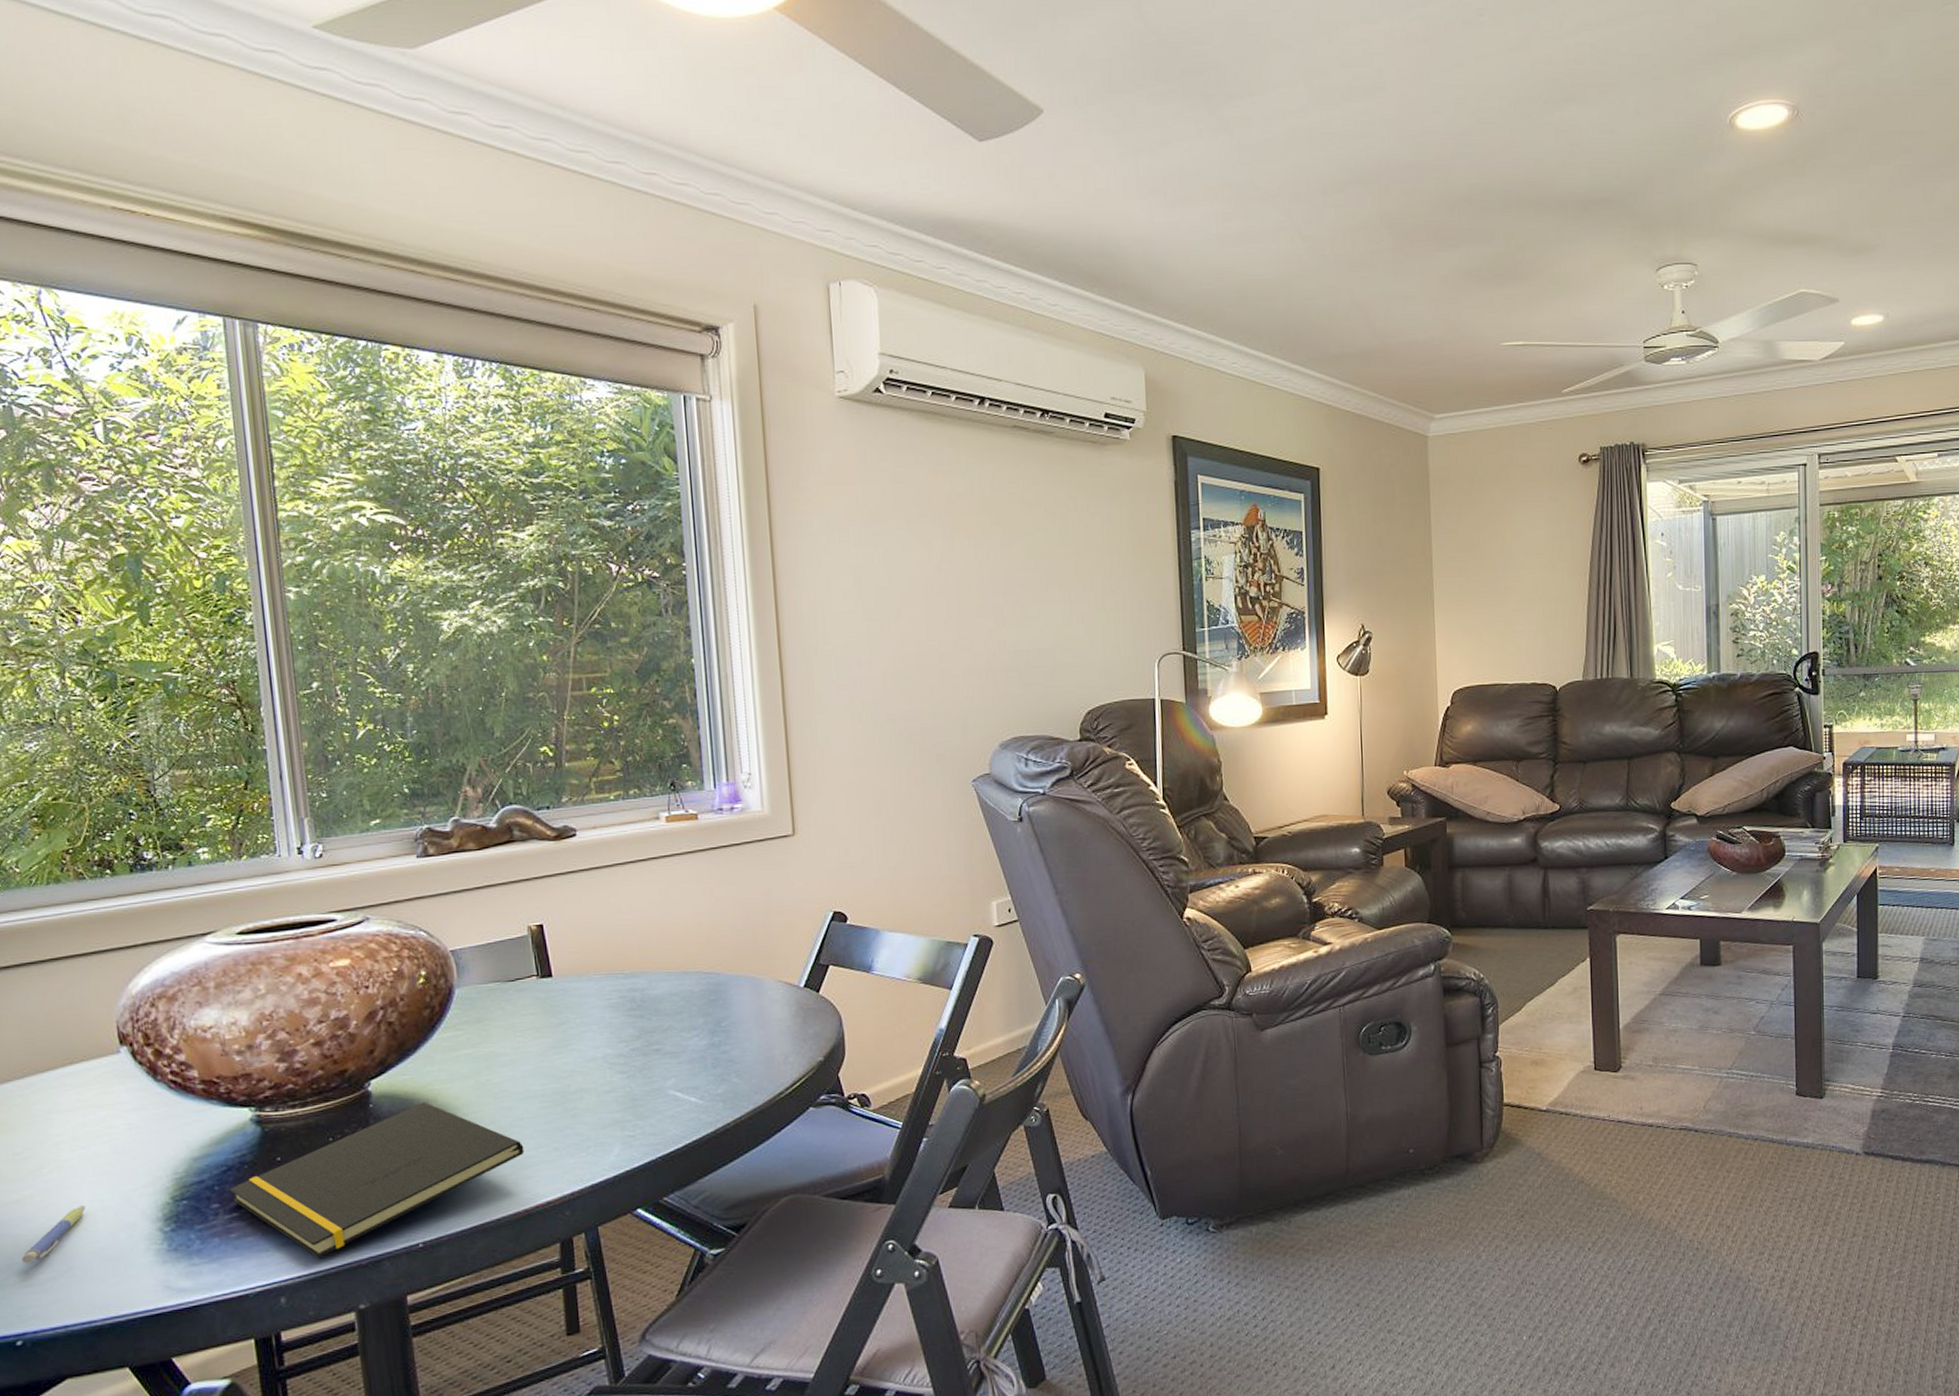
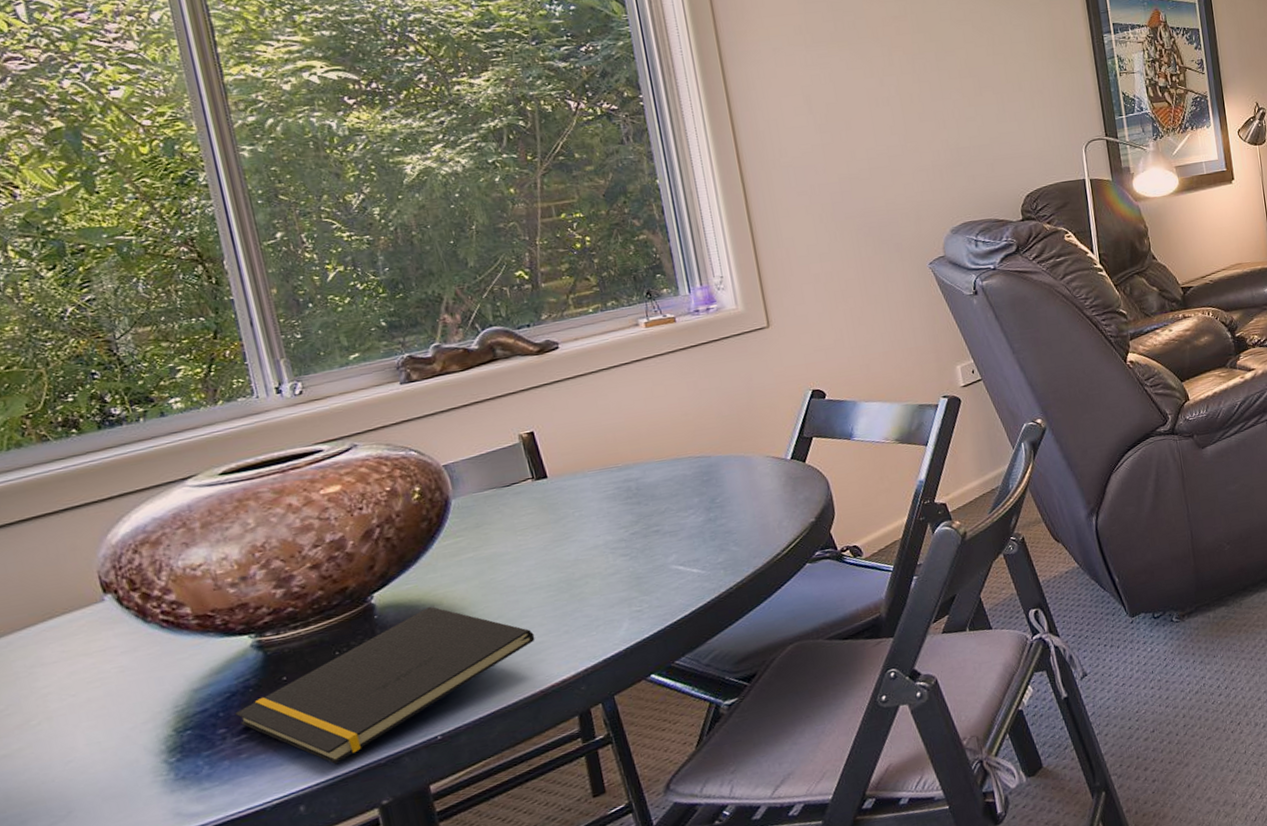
pen: present [21,1206,85,1264] -> none [15,750,82,815]

